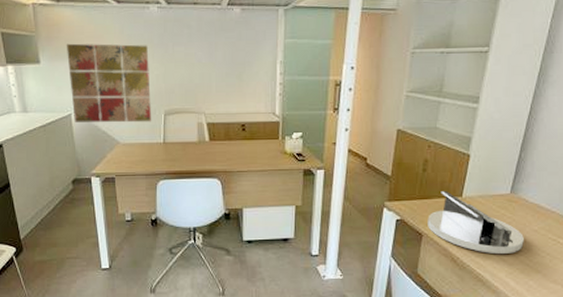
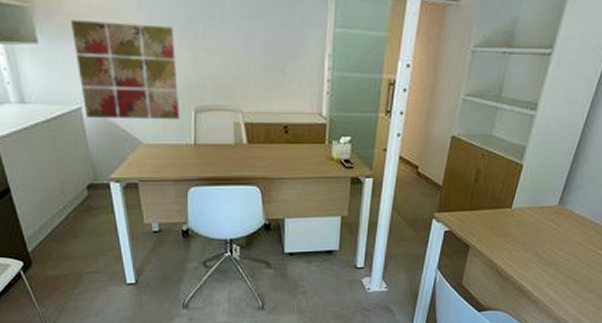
desk organizer: present [428,191,524,253] -> none [475,202,567,265]

